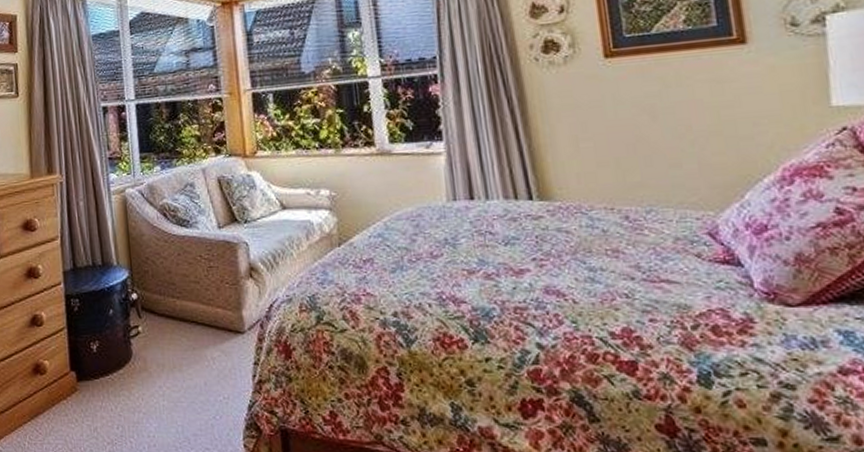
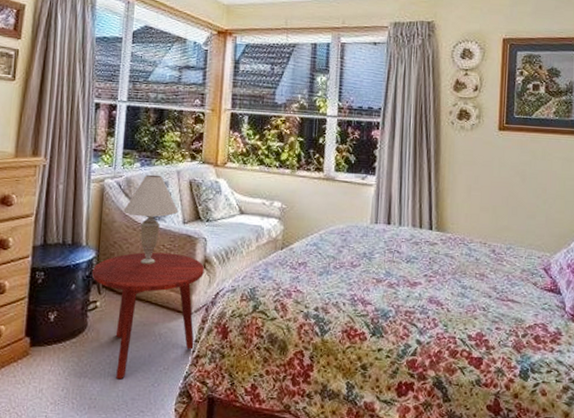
side table: none [128,263,254,413] -> present [92,252,204,380]
table lamp: none [150,176,211,279] -> present [123,174,179,264]

